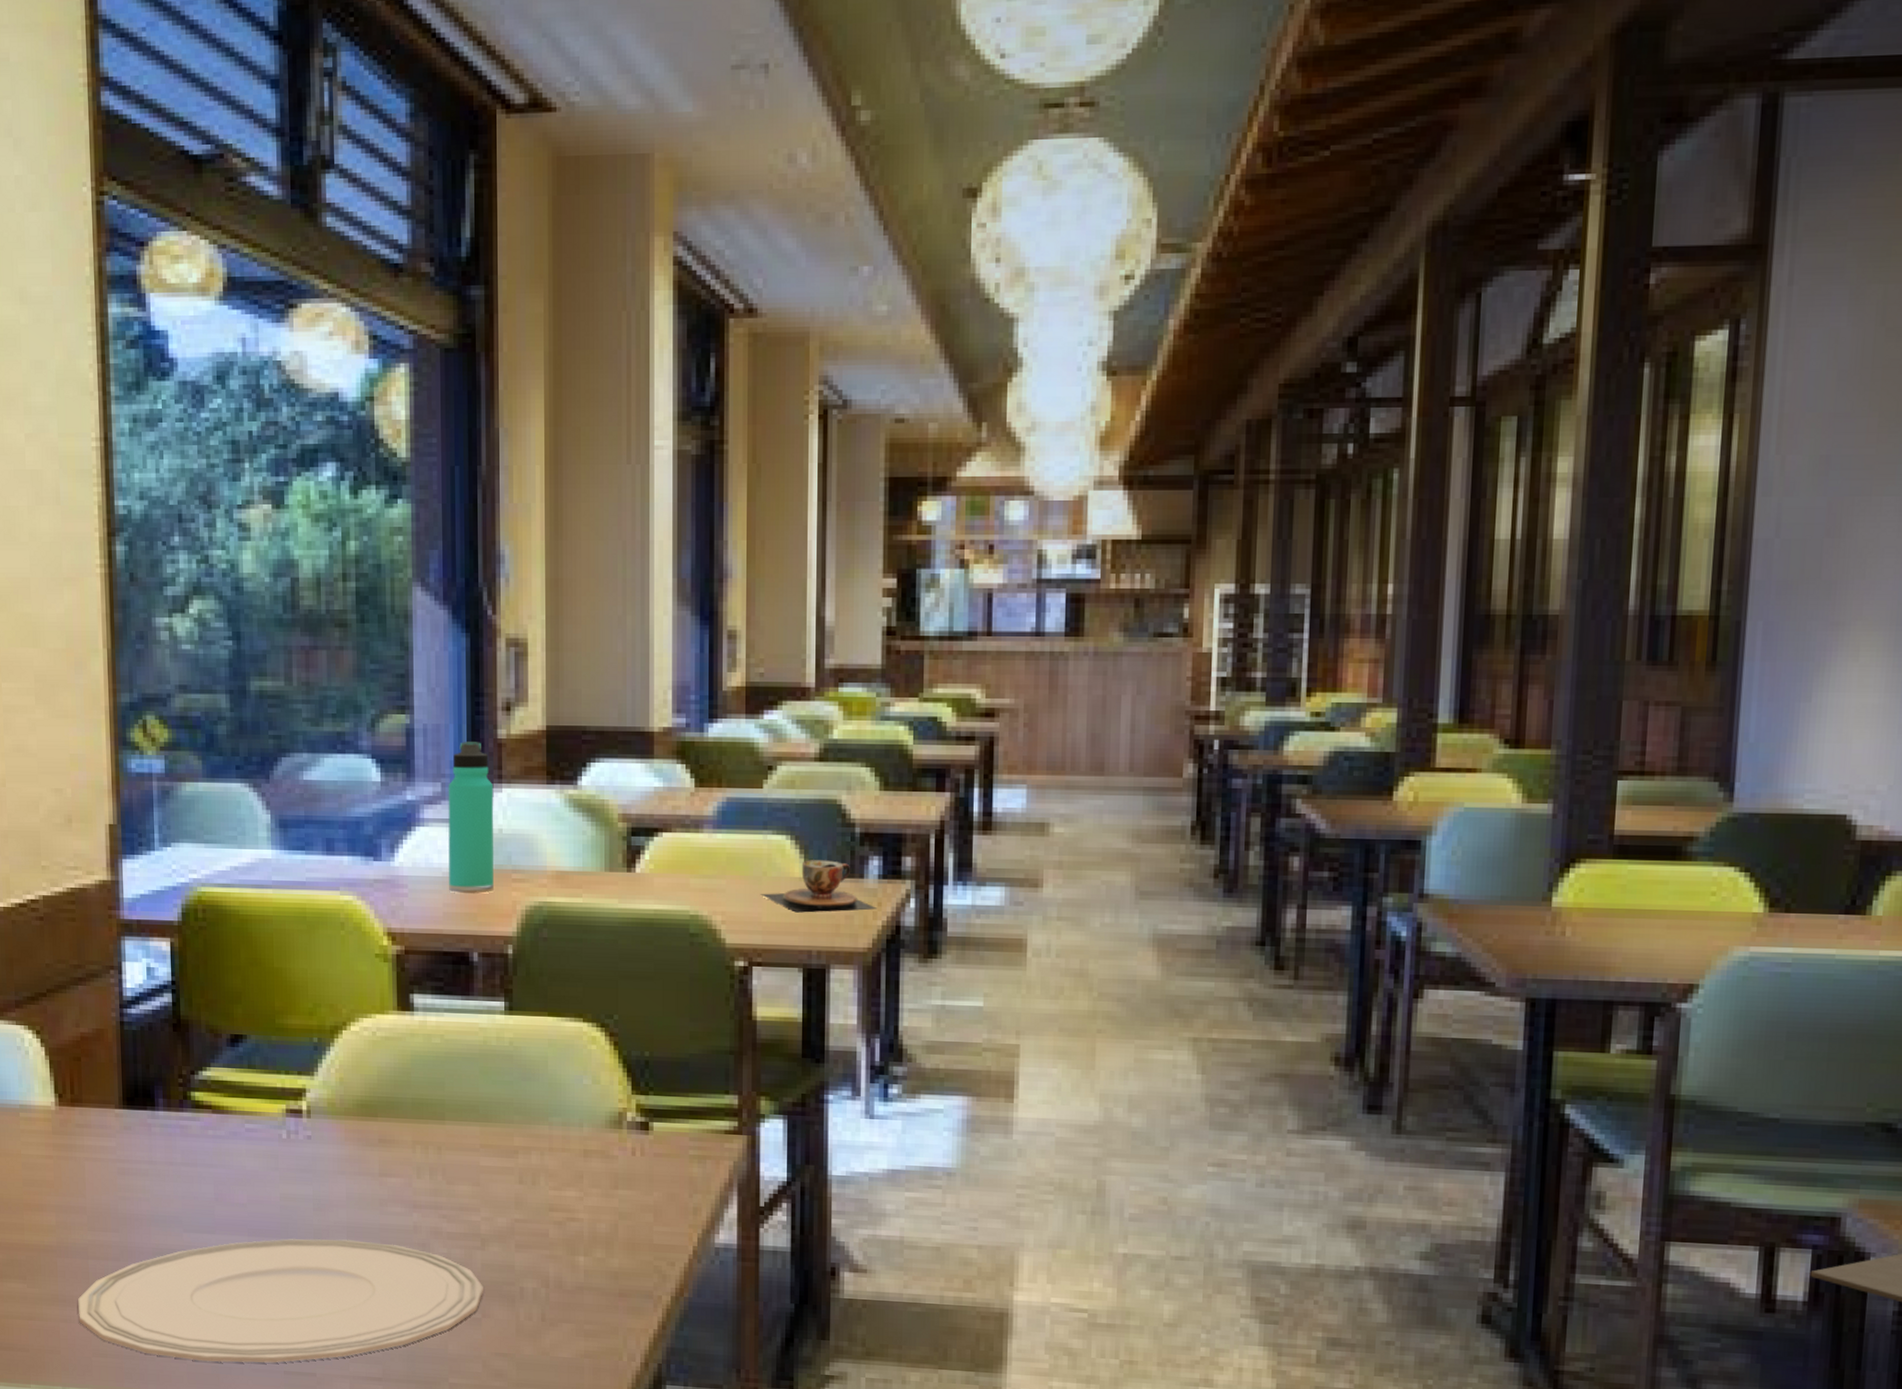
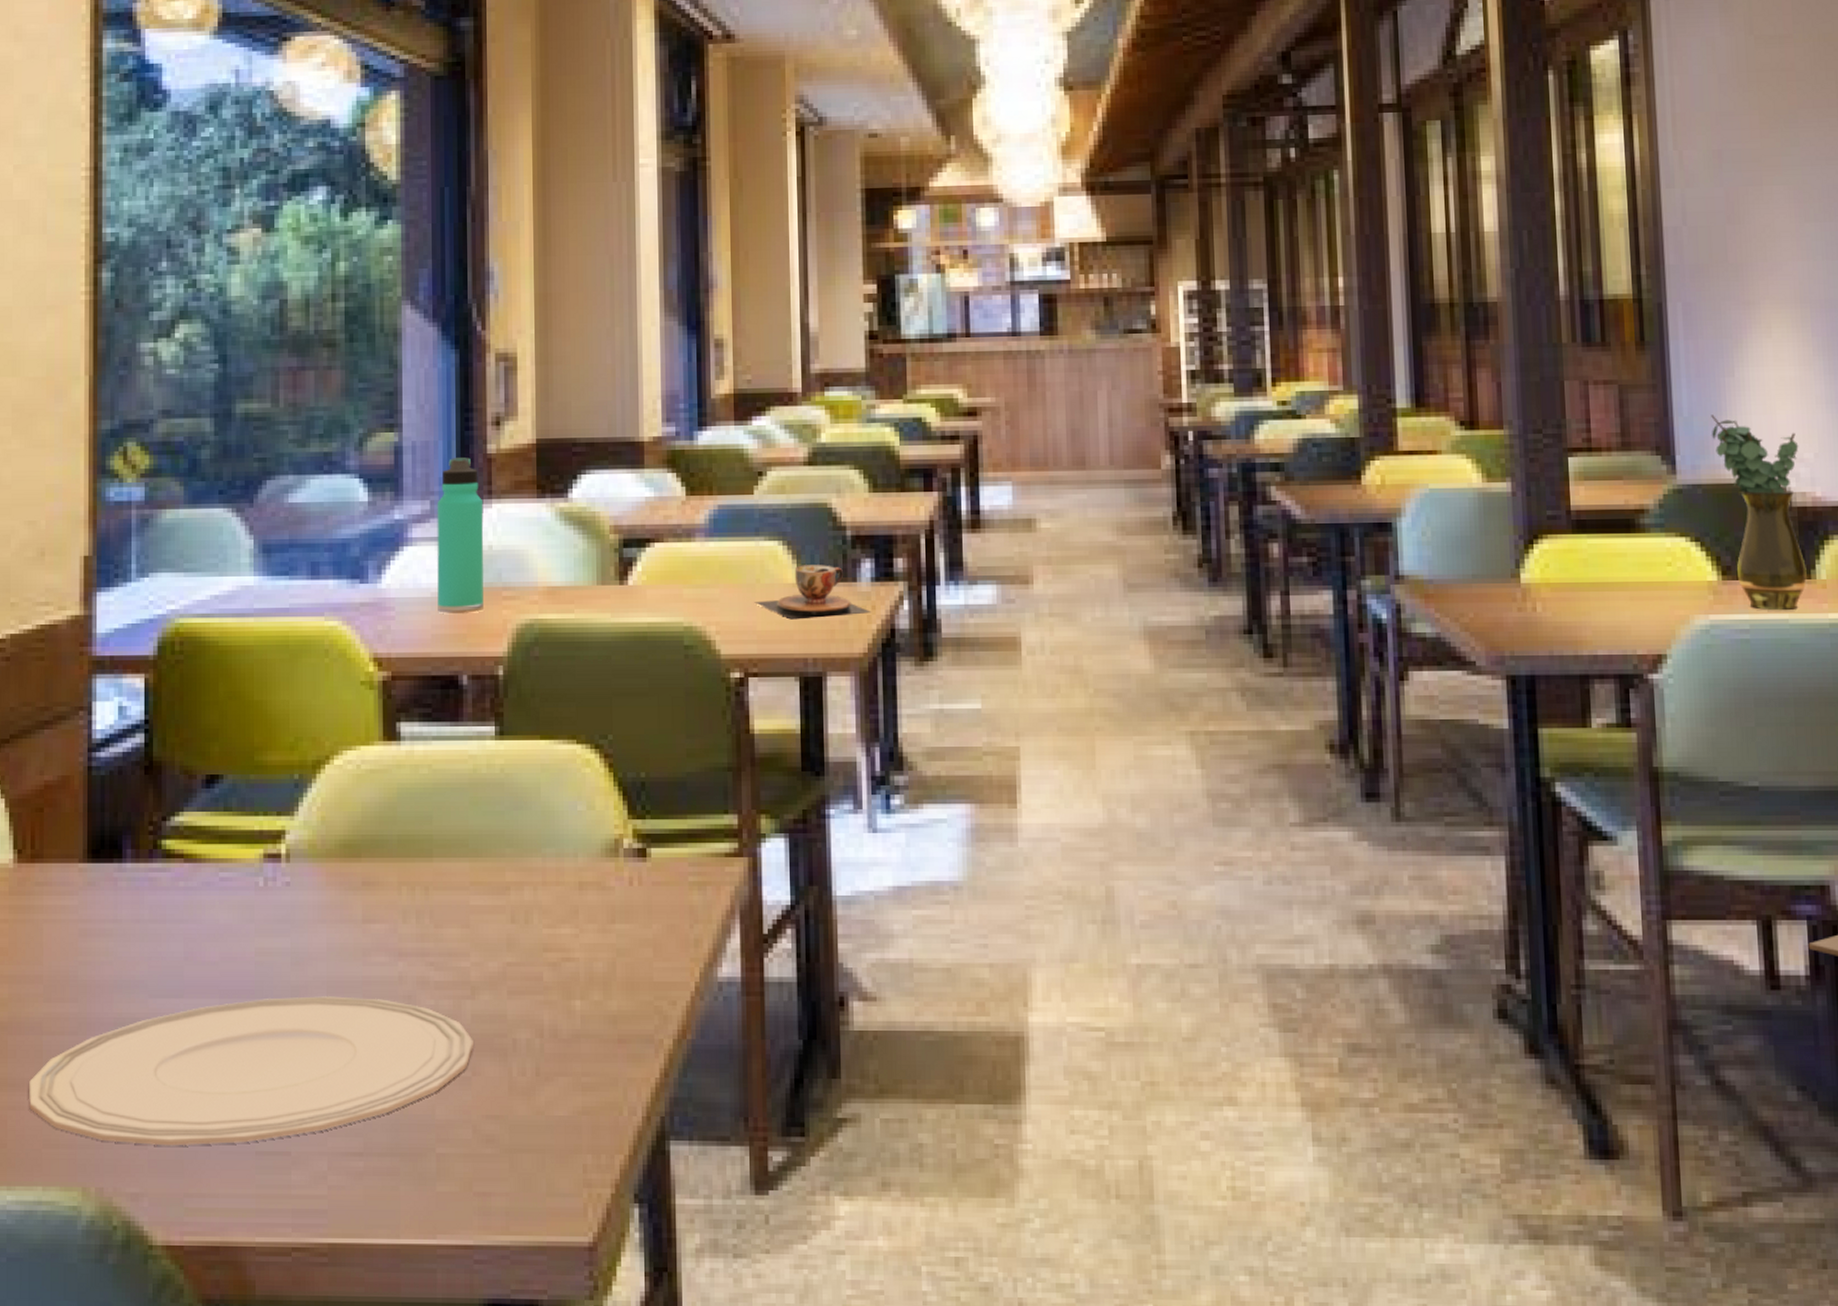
vase: none [1778,741,1872,946] -> present [1711,415,1807,611]

